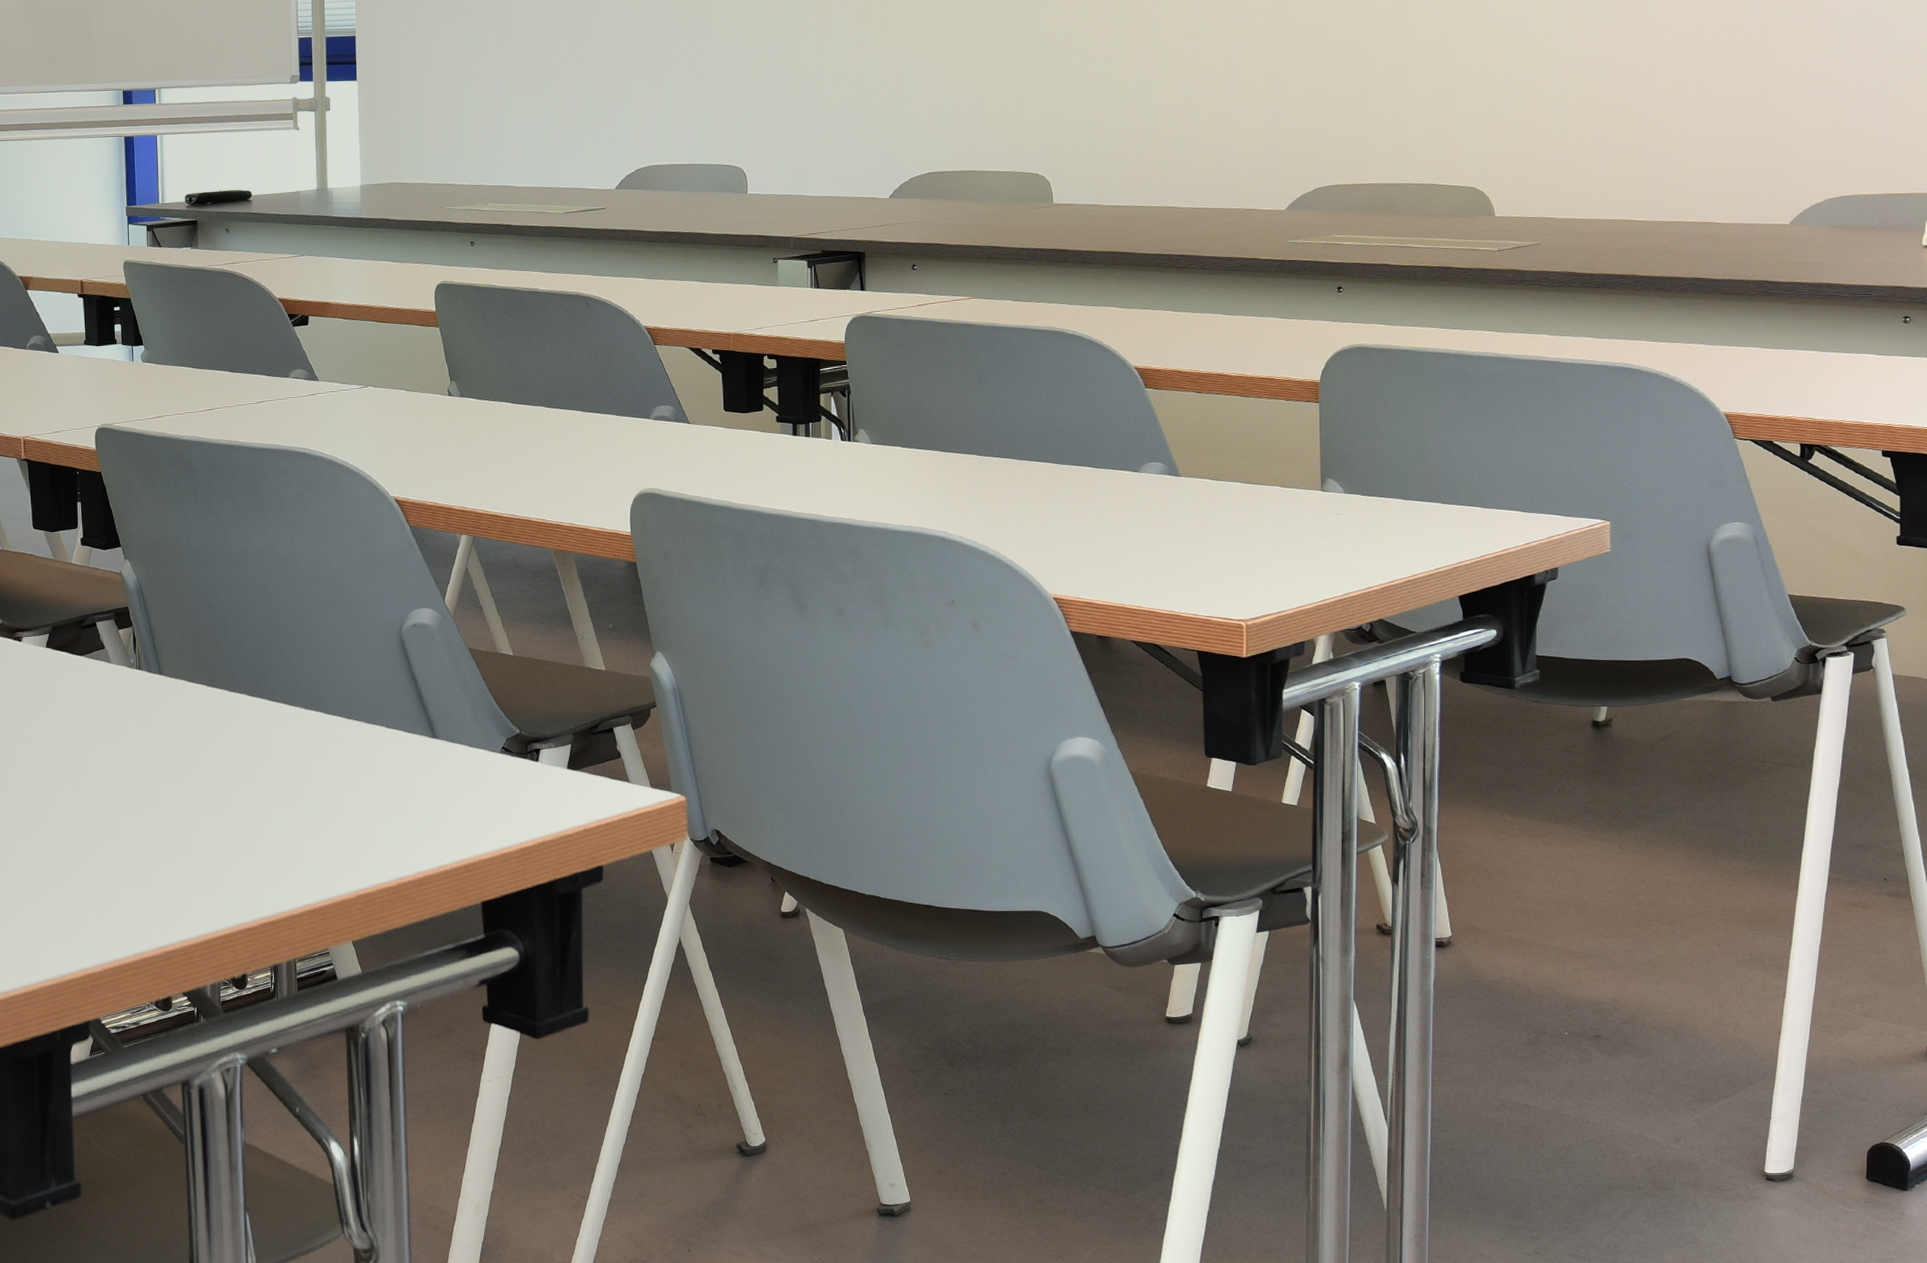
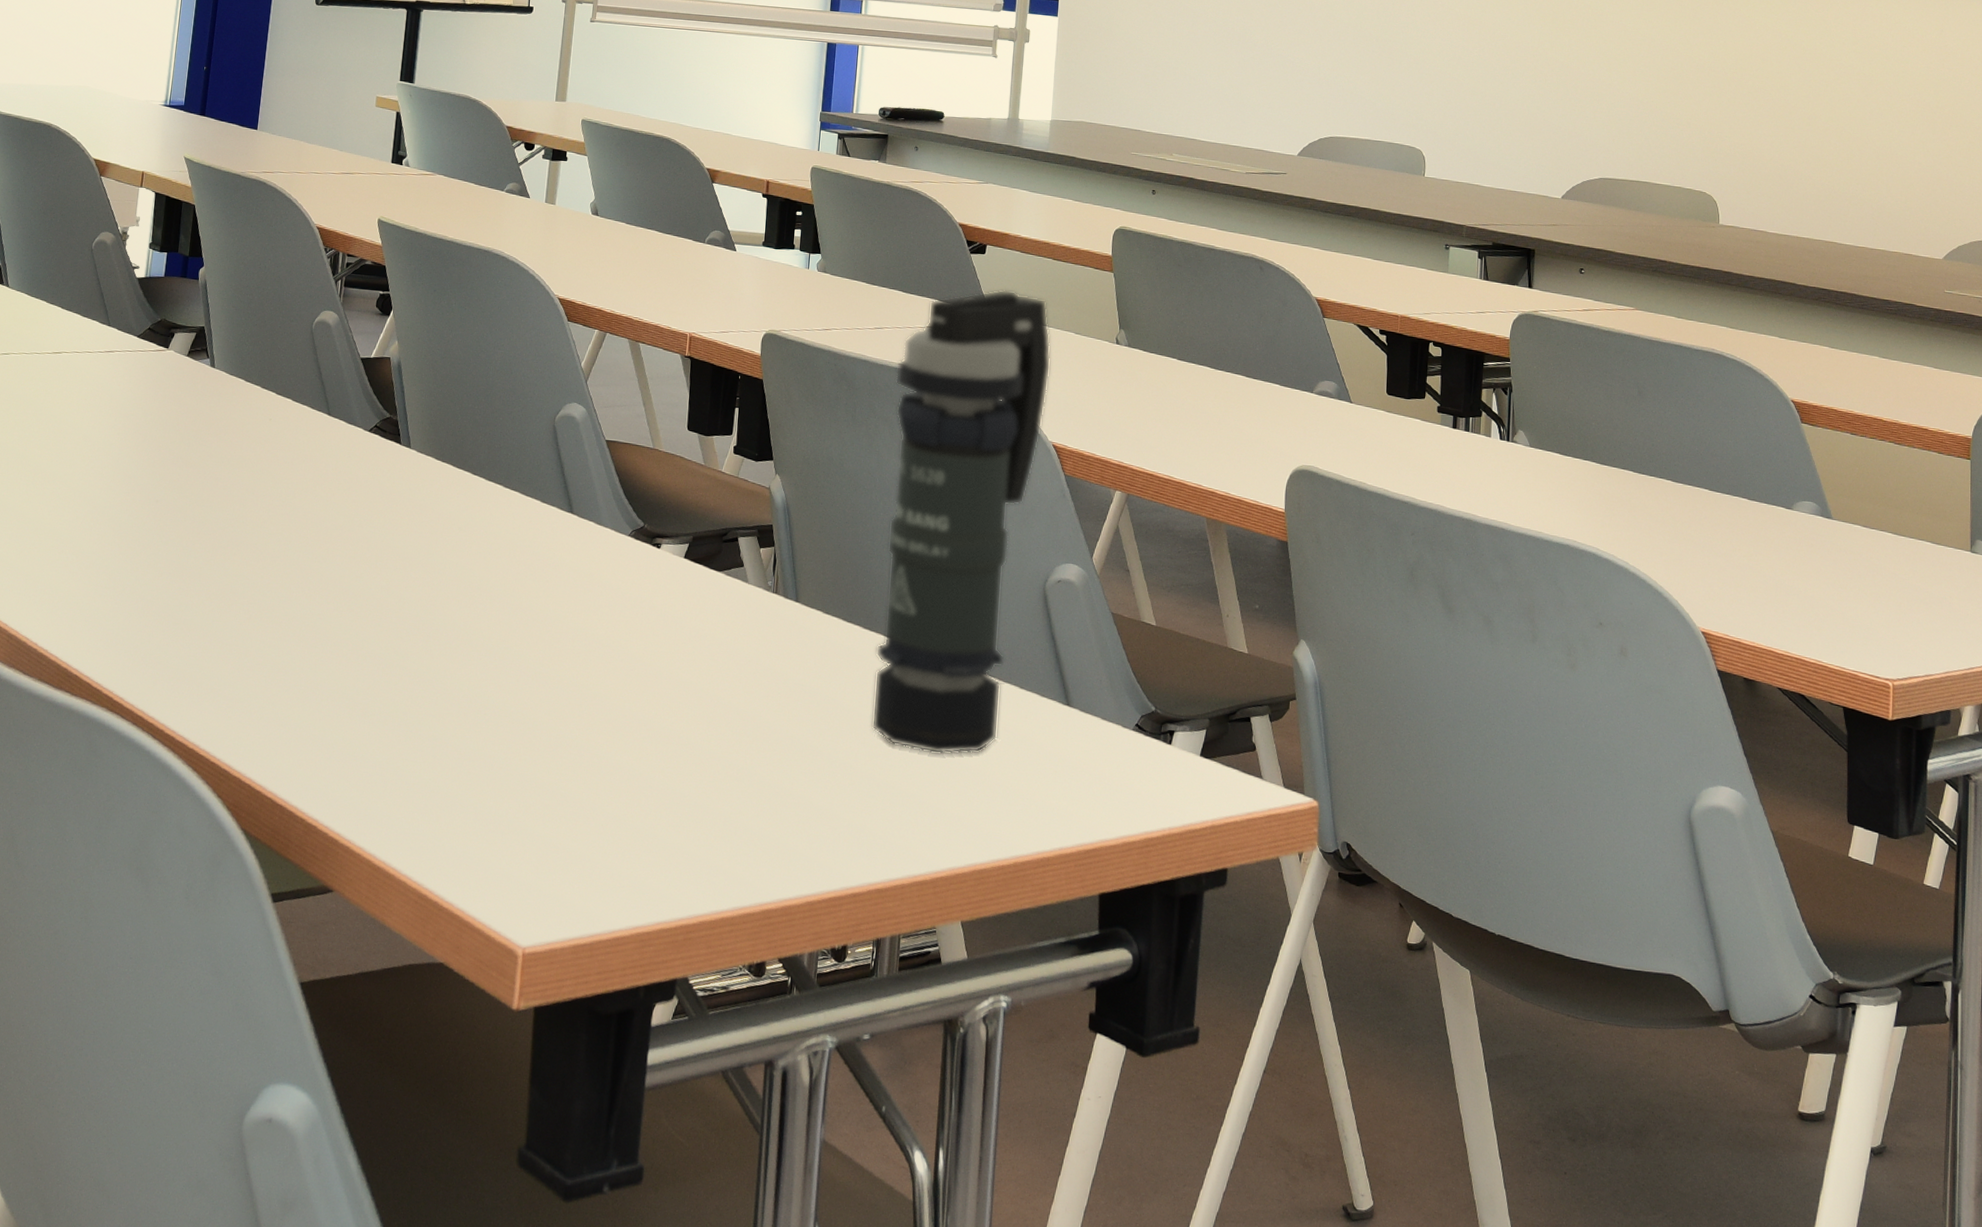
smoke grenade: none [232,357,385,796] -> present [871,289,1051,755]

